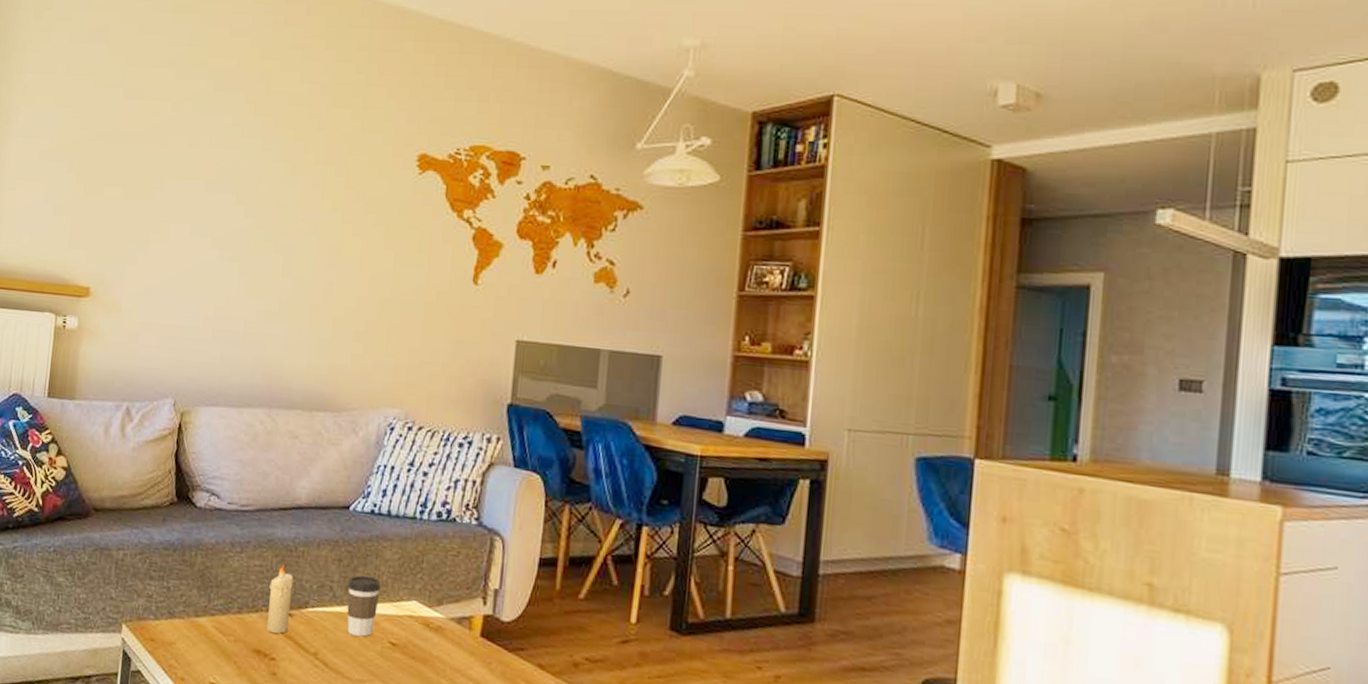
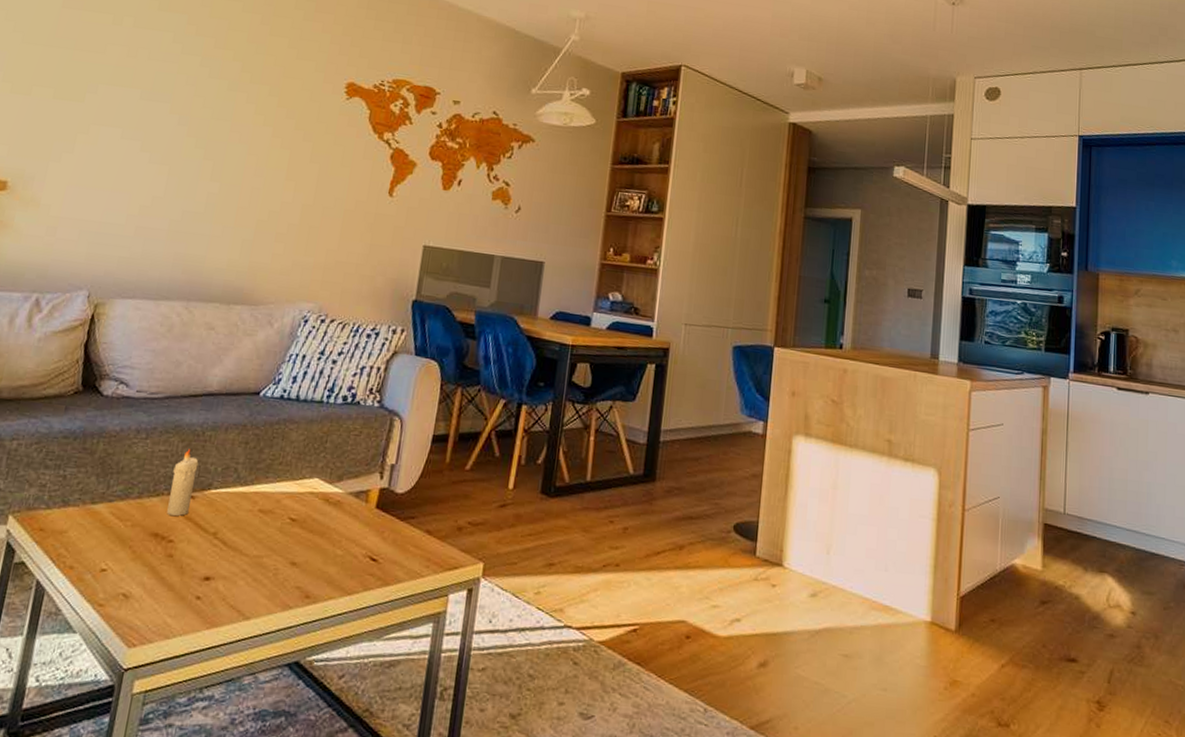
coffee cup: present [347,575,381,637] -> none [248,456,285,515]

